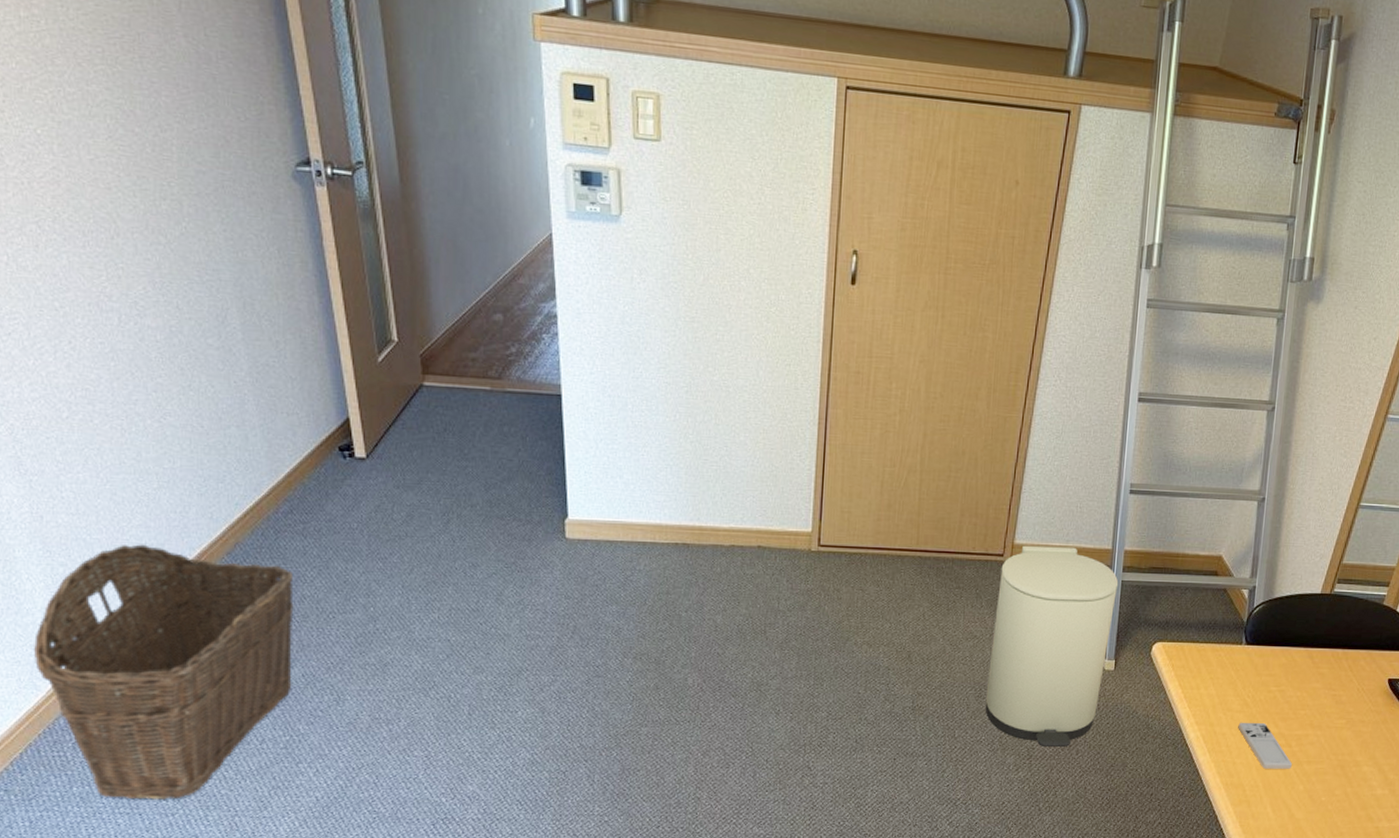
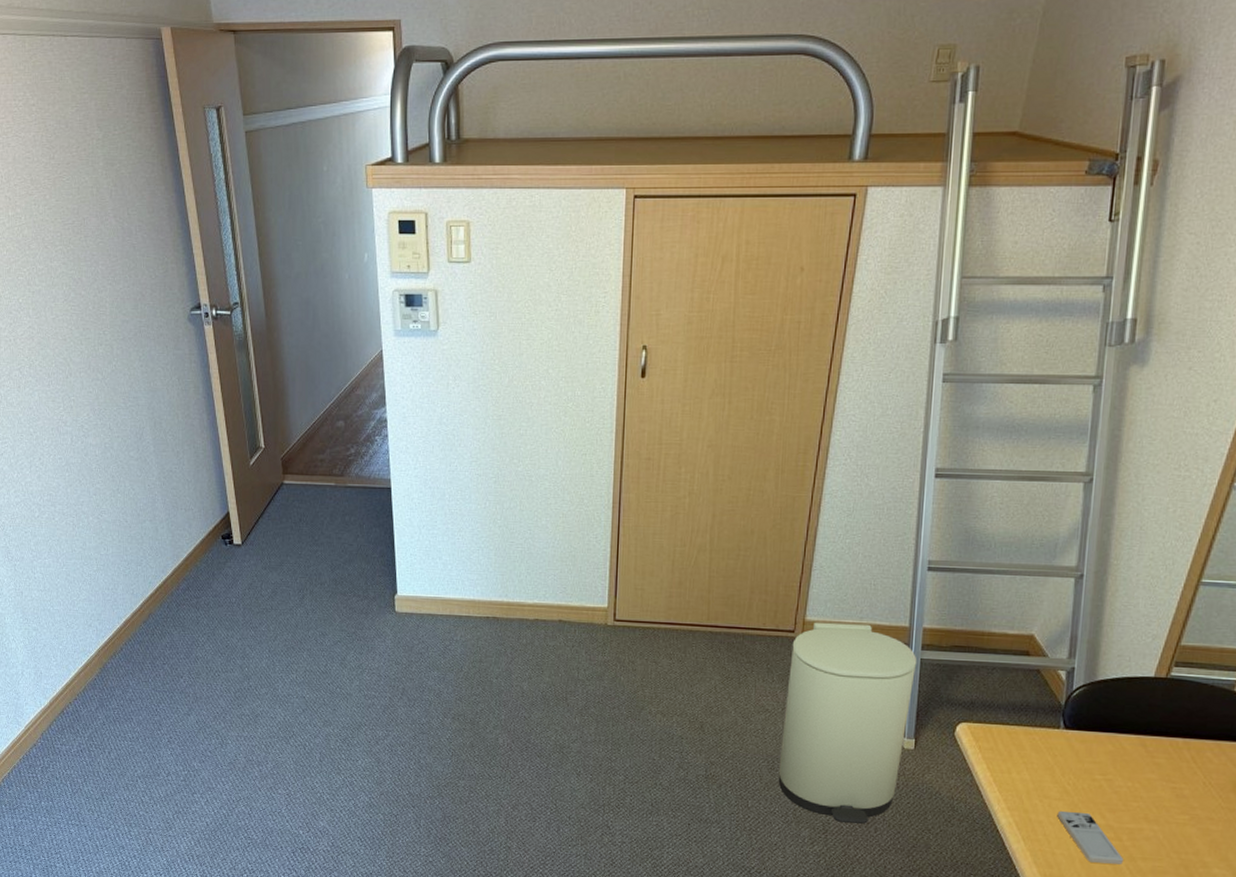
wicker basket: present [34,544,294,800] -> none [17,614,190,816]

